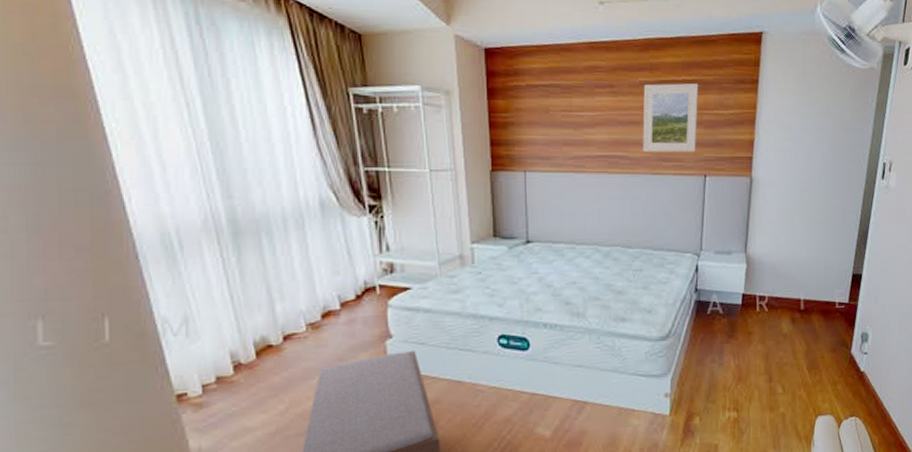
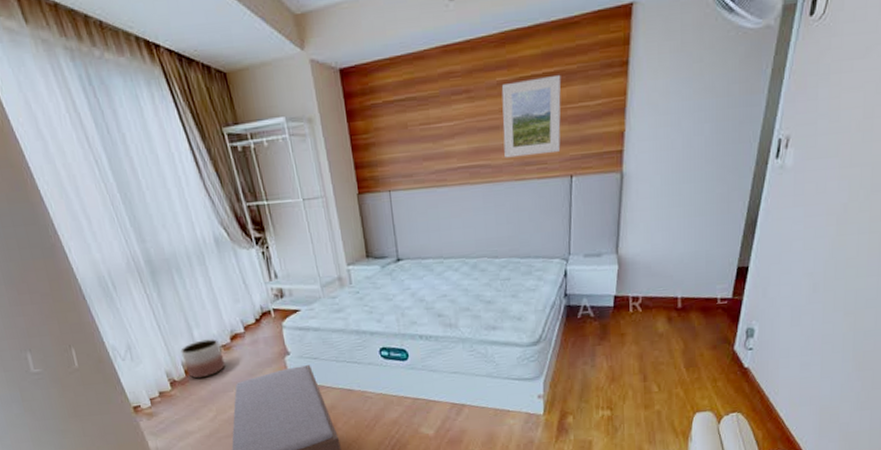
planter: none [255,315,310,362] -> present [181,339,225,379]

